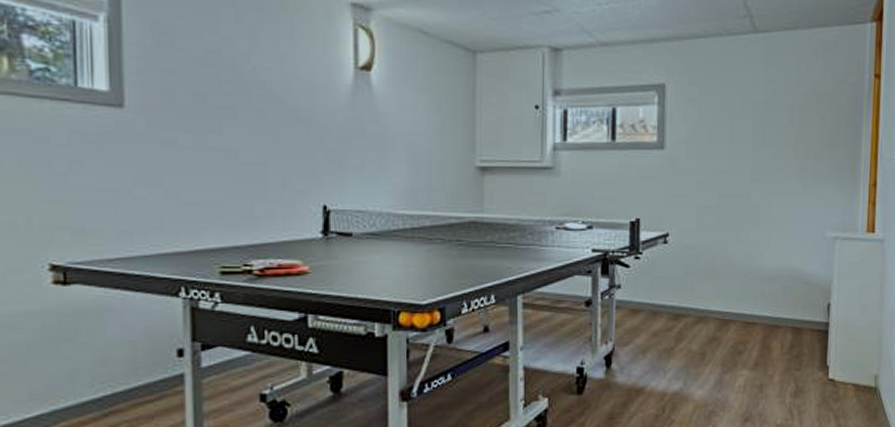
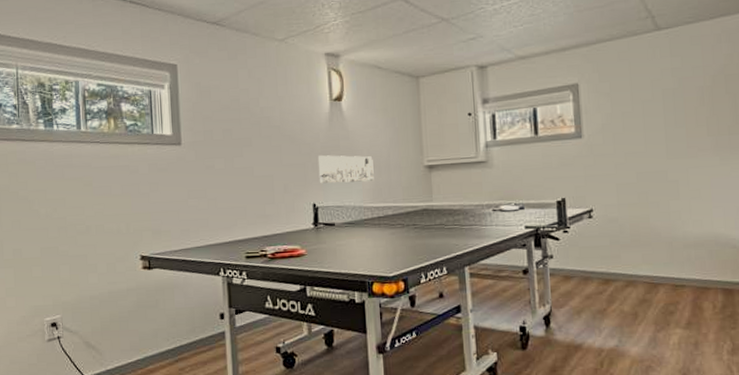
wall art: none [333,142,409,181] -> present [318,155,374,184]

